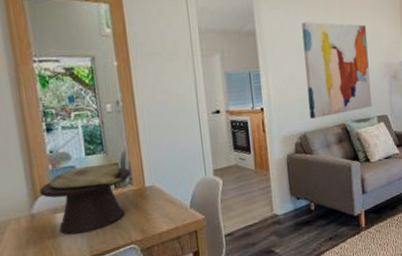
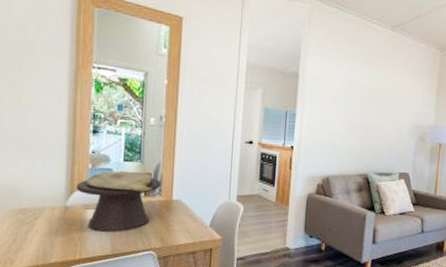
wall art: present [301,22,372,119] -> none [335,73,403,165]

